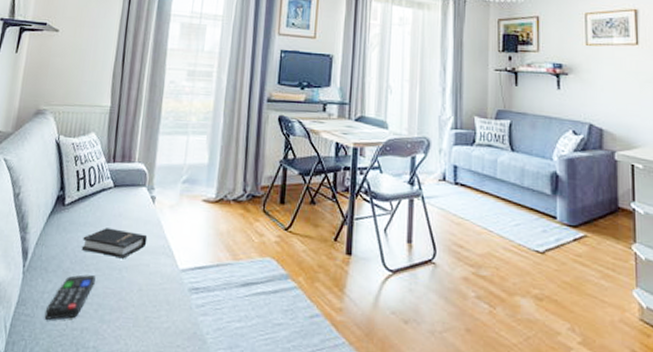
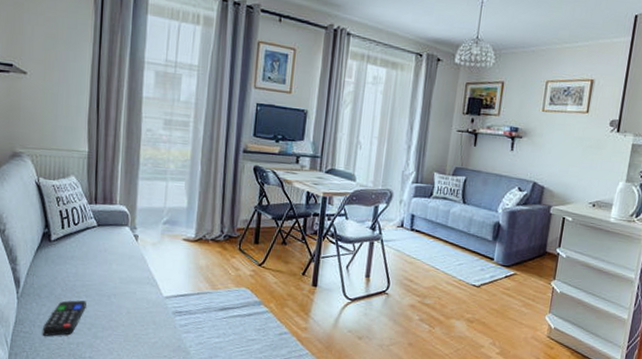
hardback book: present [81,228,148,259] -> none [71,261,133,288]

